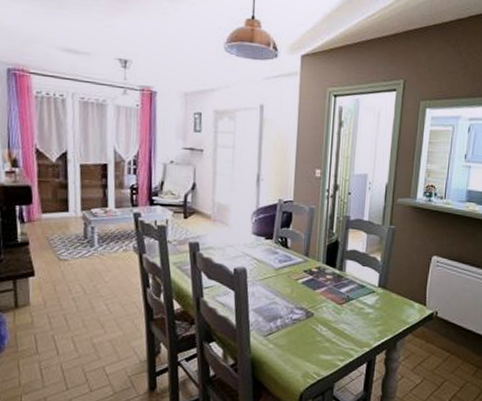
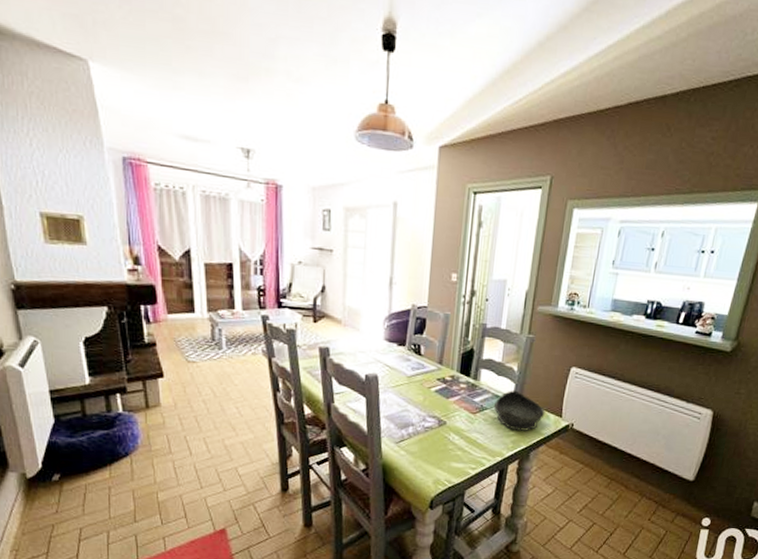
bowl: none [359,280,410,320] -> present [493,390,545,431]

